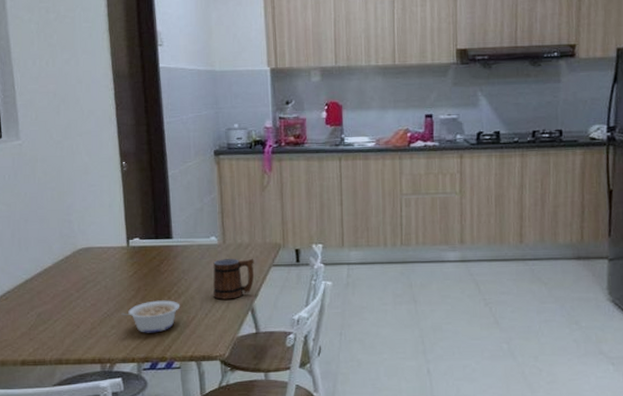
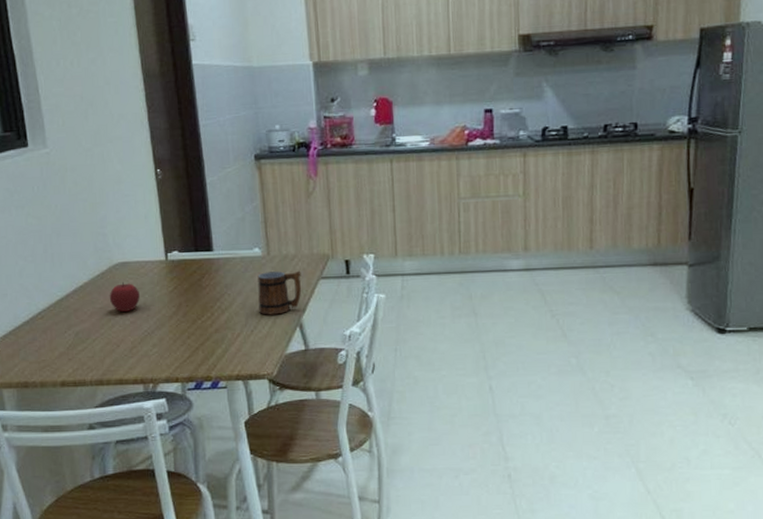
apple: none [72,266,101,294] -> present [109,282,140,312]
legume: present [120,300,180,333] -> none [161,316,224,352]

